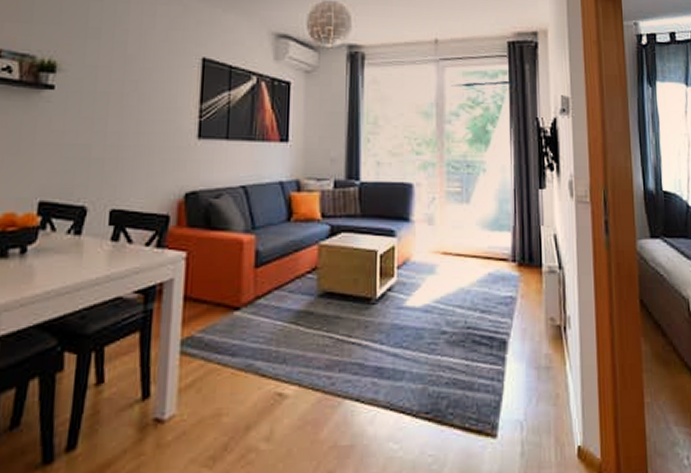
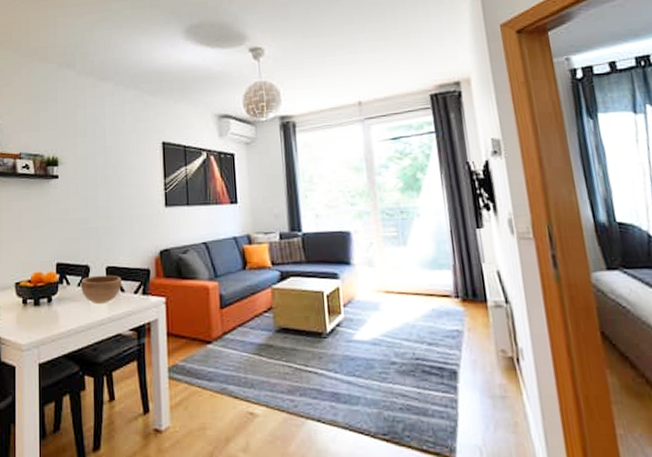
bowl: none [72,220,130,259] -> present [81,275,122,305]

